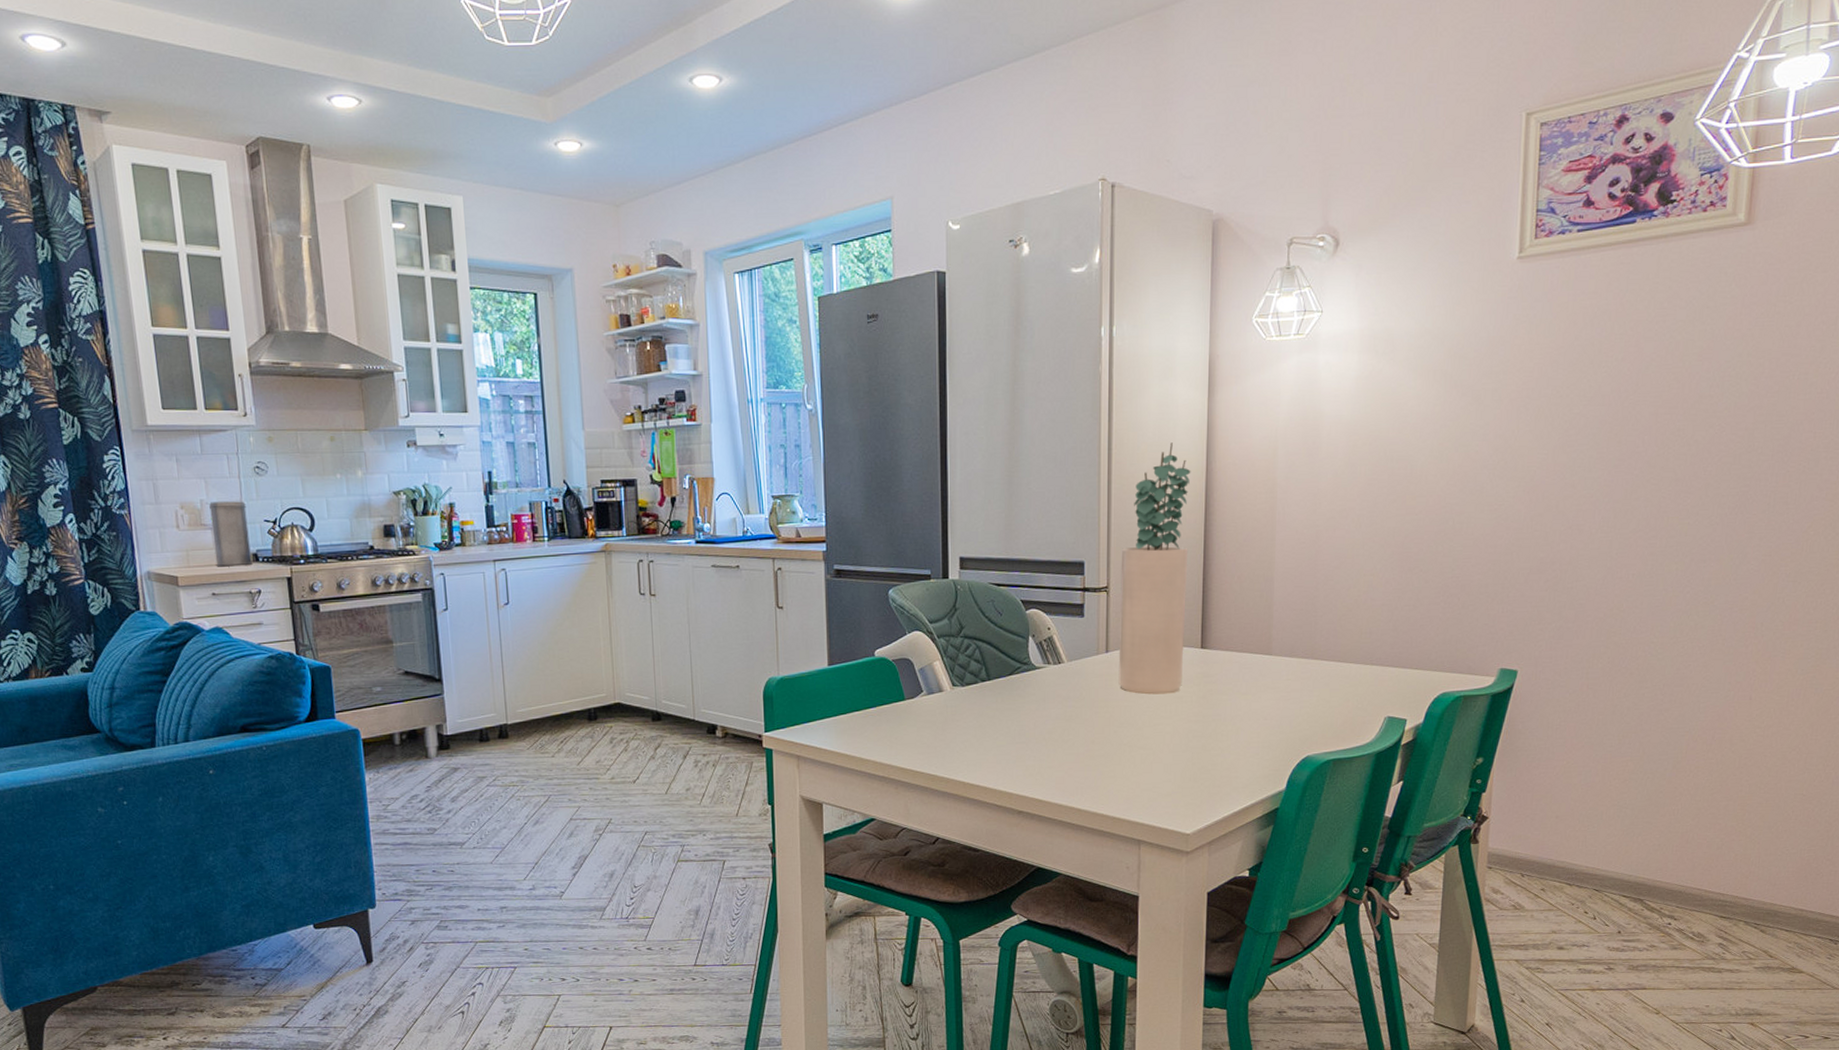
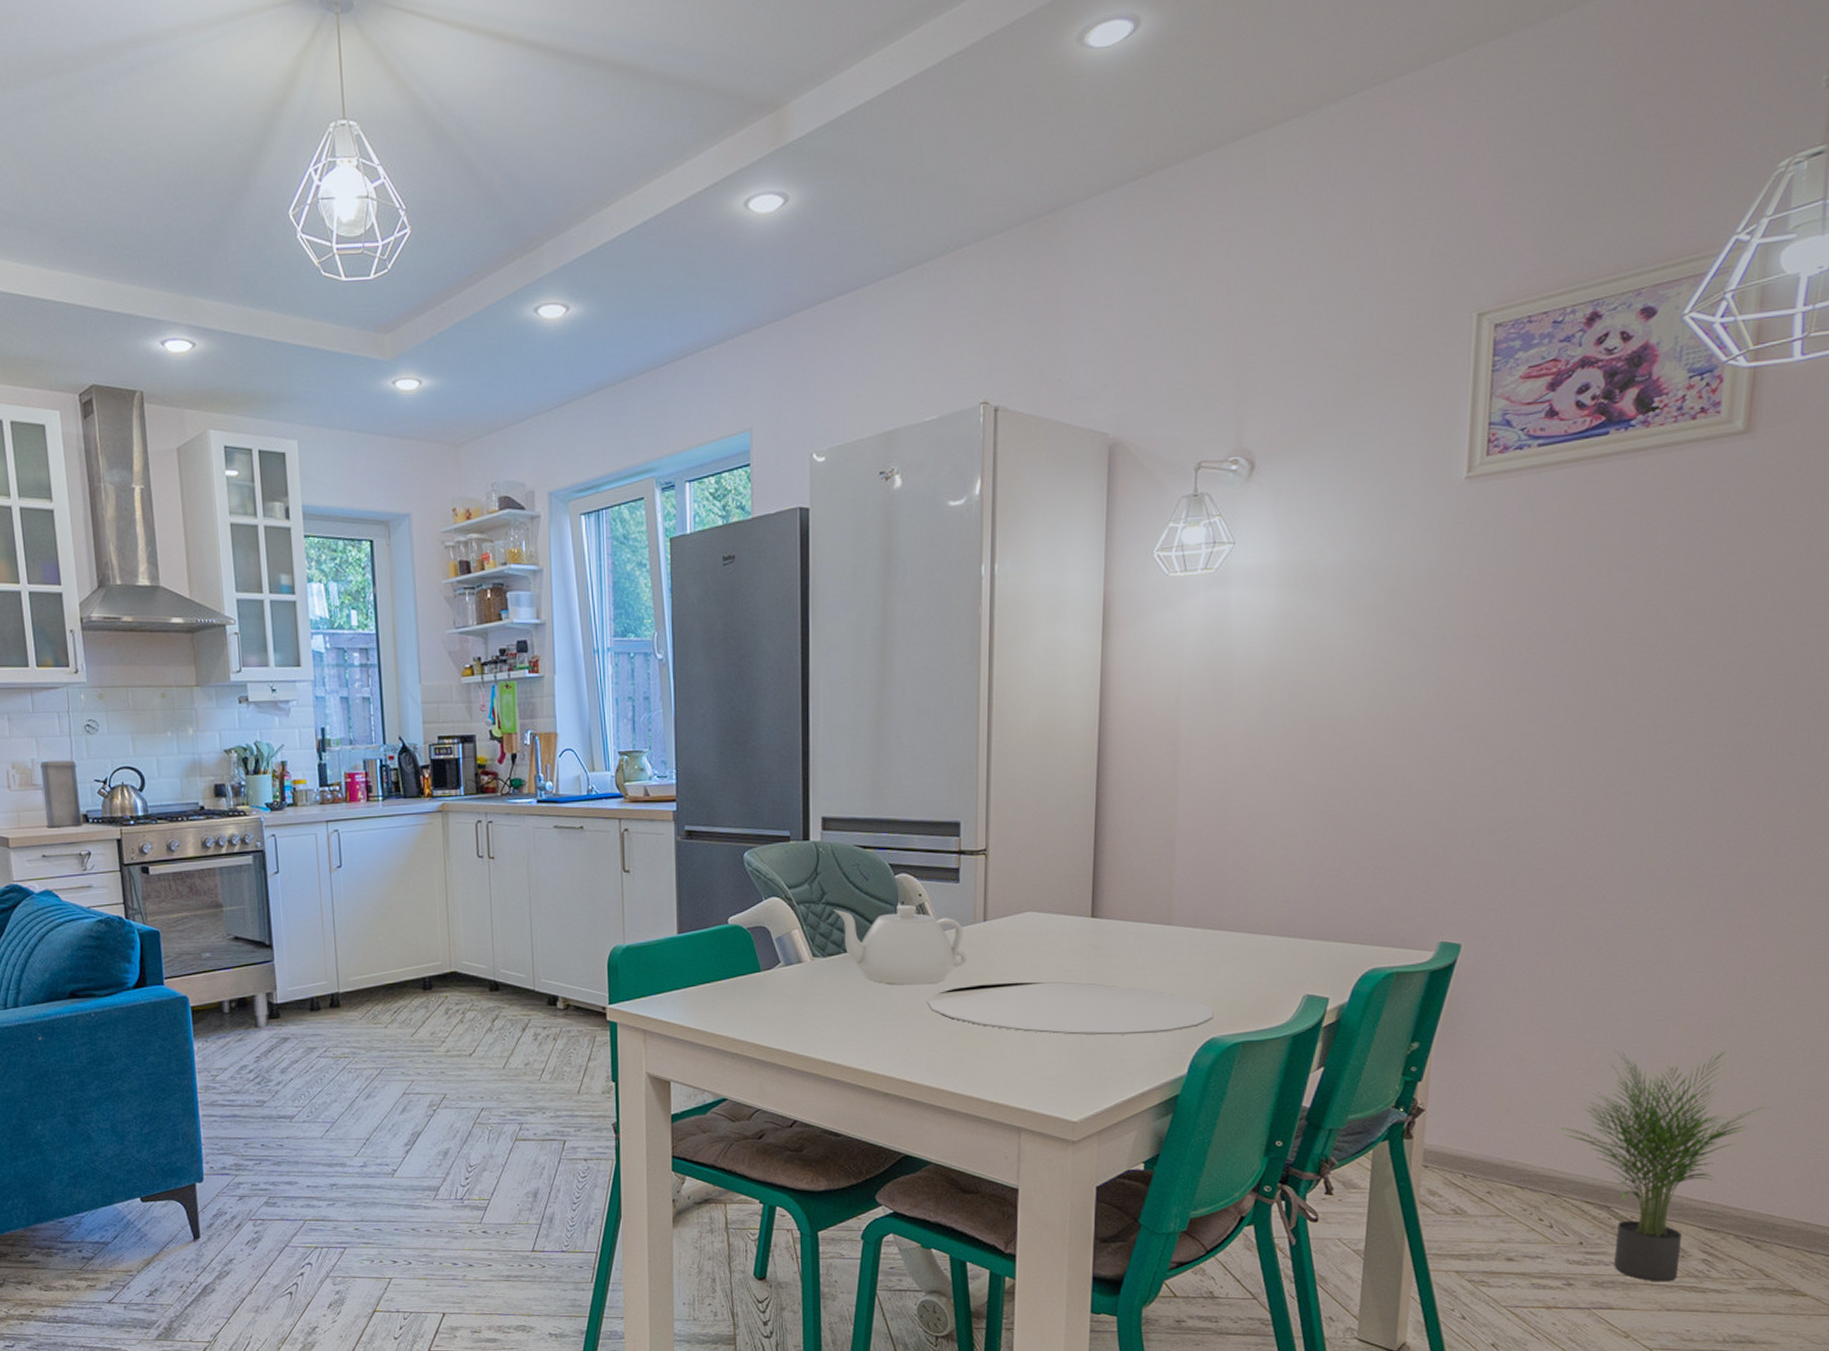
teapot: none [970,637,1091,712] -> present [833,904,967,985]
placemat: none [1055,707,1307,755] -> present [926,982,1213,1035]
vase: present [1118,442,1191,695] -> none [997,690,1082,968]
potted plant: none [1602,761,1772,964] -> present [1561,1050,1770,1282]

